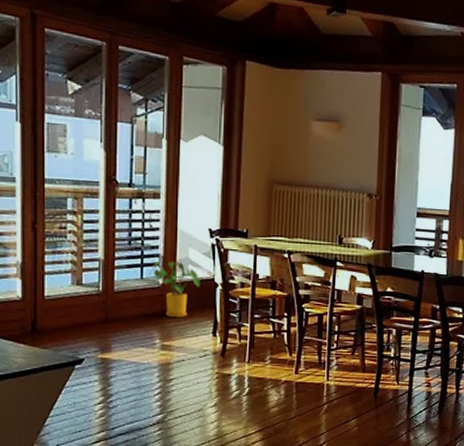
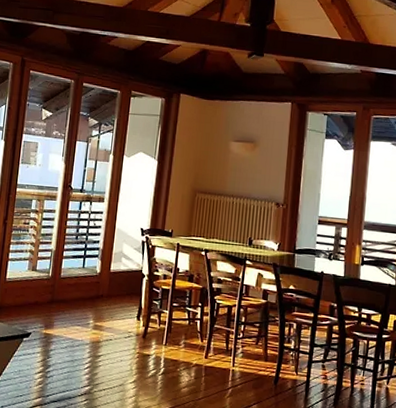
house plant: present [150,261,201,317] -> none [90,253,131,302]

